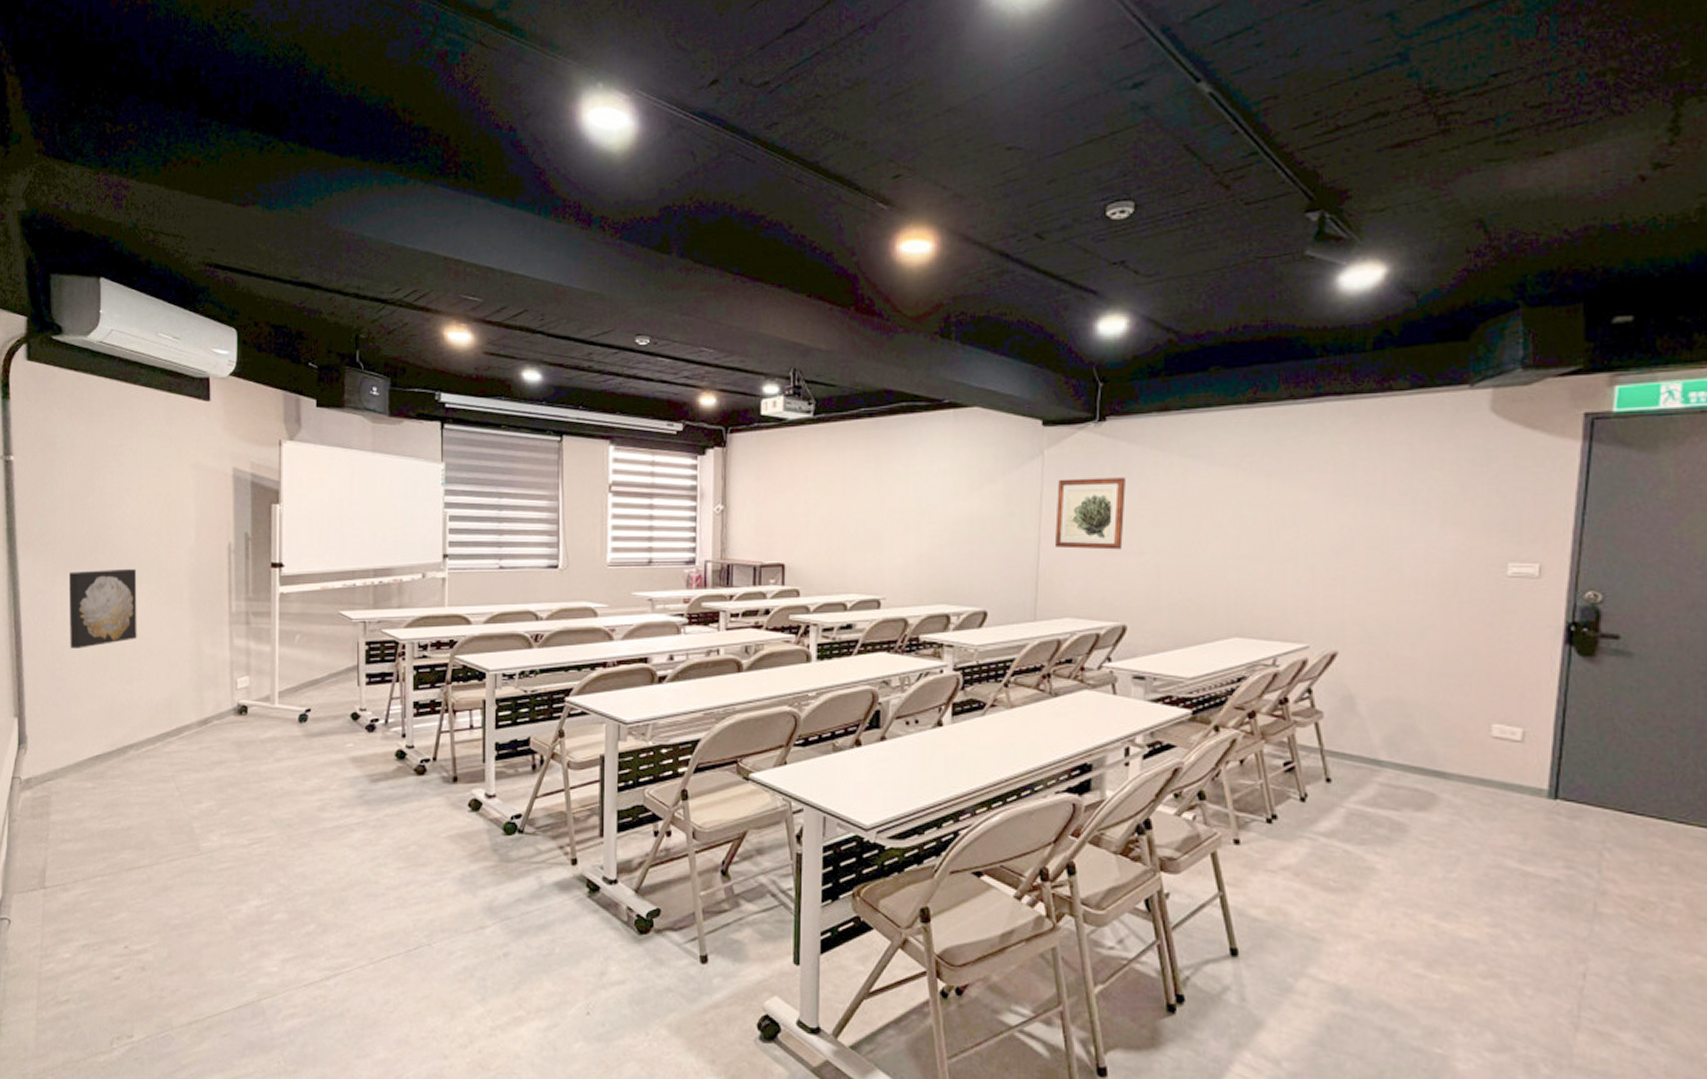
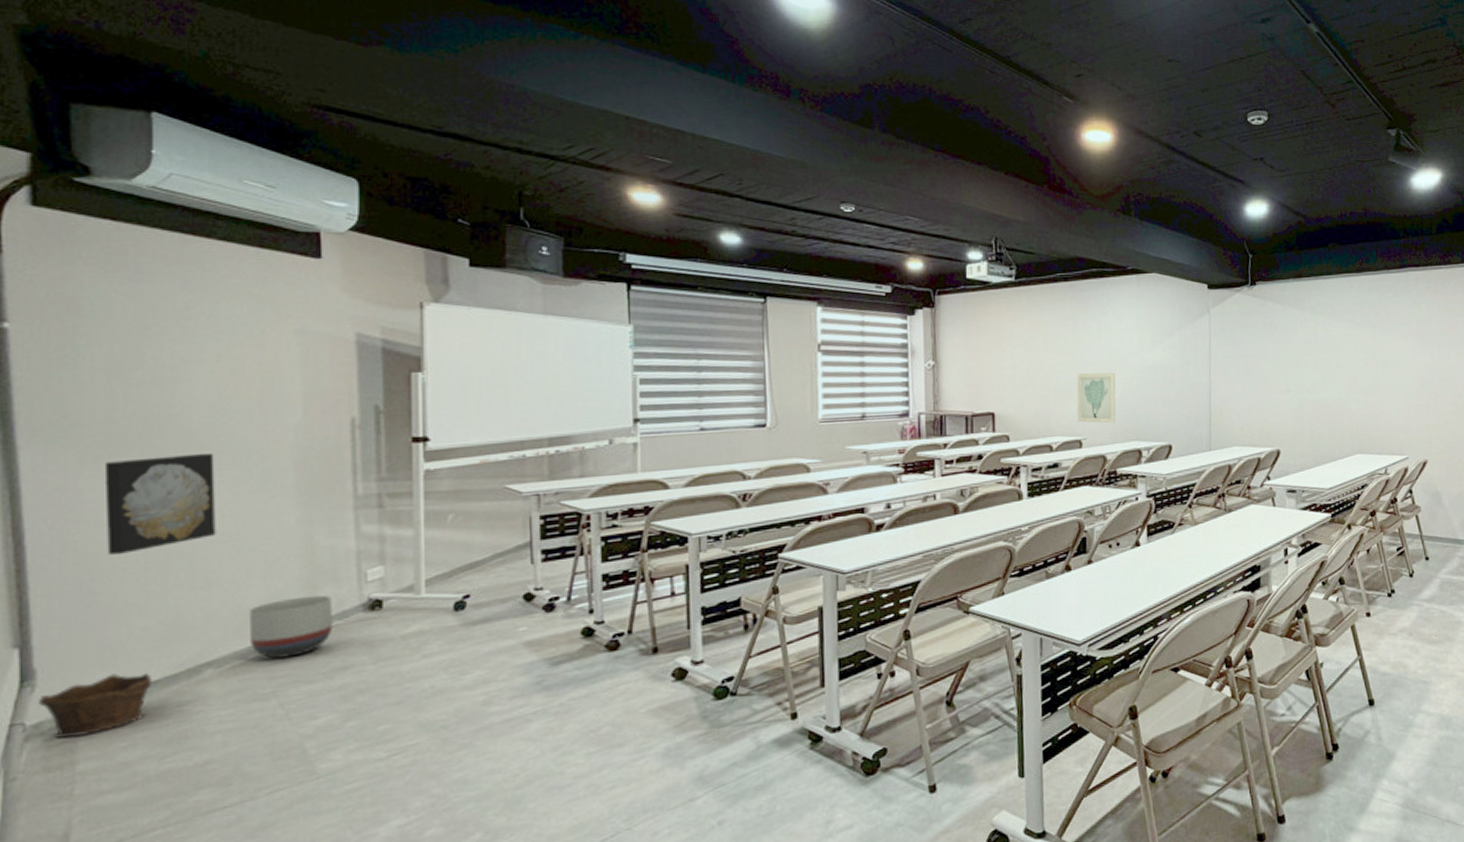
clay pot: none [28,746,96,794] -> present [37,672,153,739]
planter: none [158,697,213,748] -> present [250,595,333,659]
wall art: none [877,523,924,583] -> present [1076,372,1116,424]
wall art: present [1054,477,1126,550] -> none [1222,330,1274,390]

